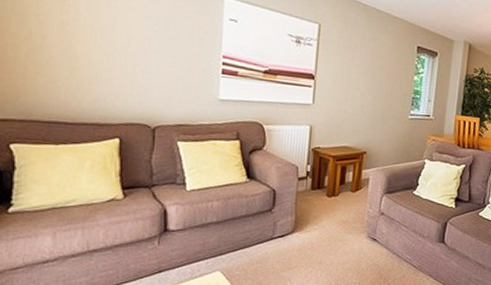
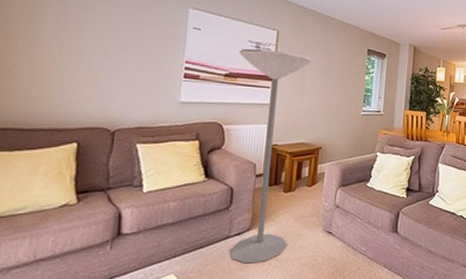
floor lamp: none [273,43,357,265] -> present [229,48,313,264]

